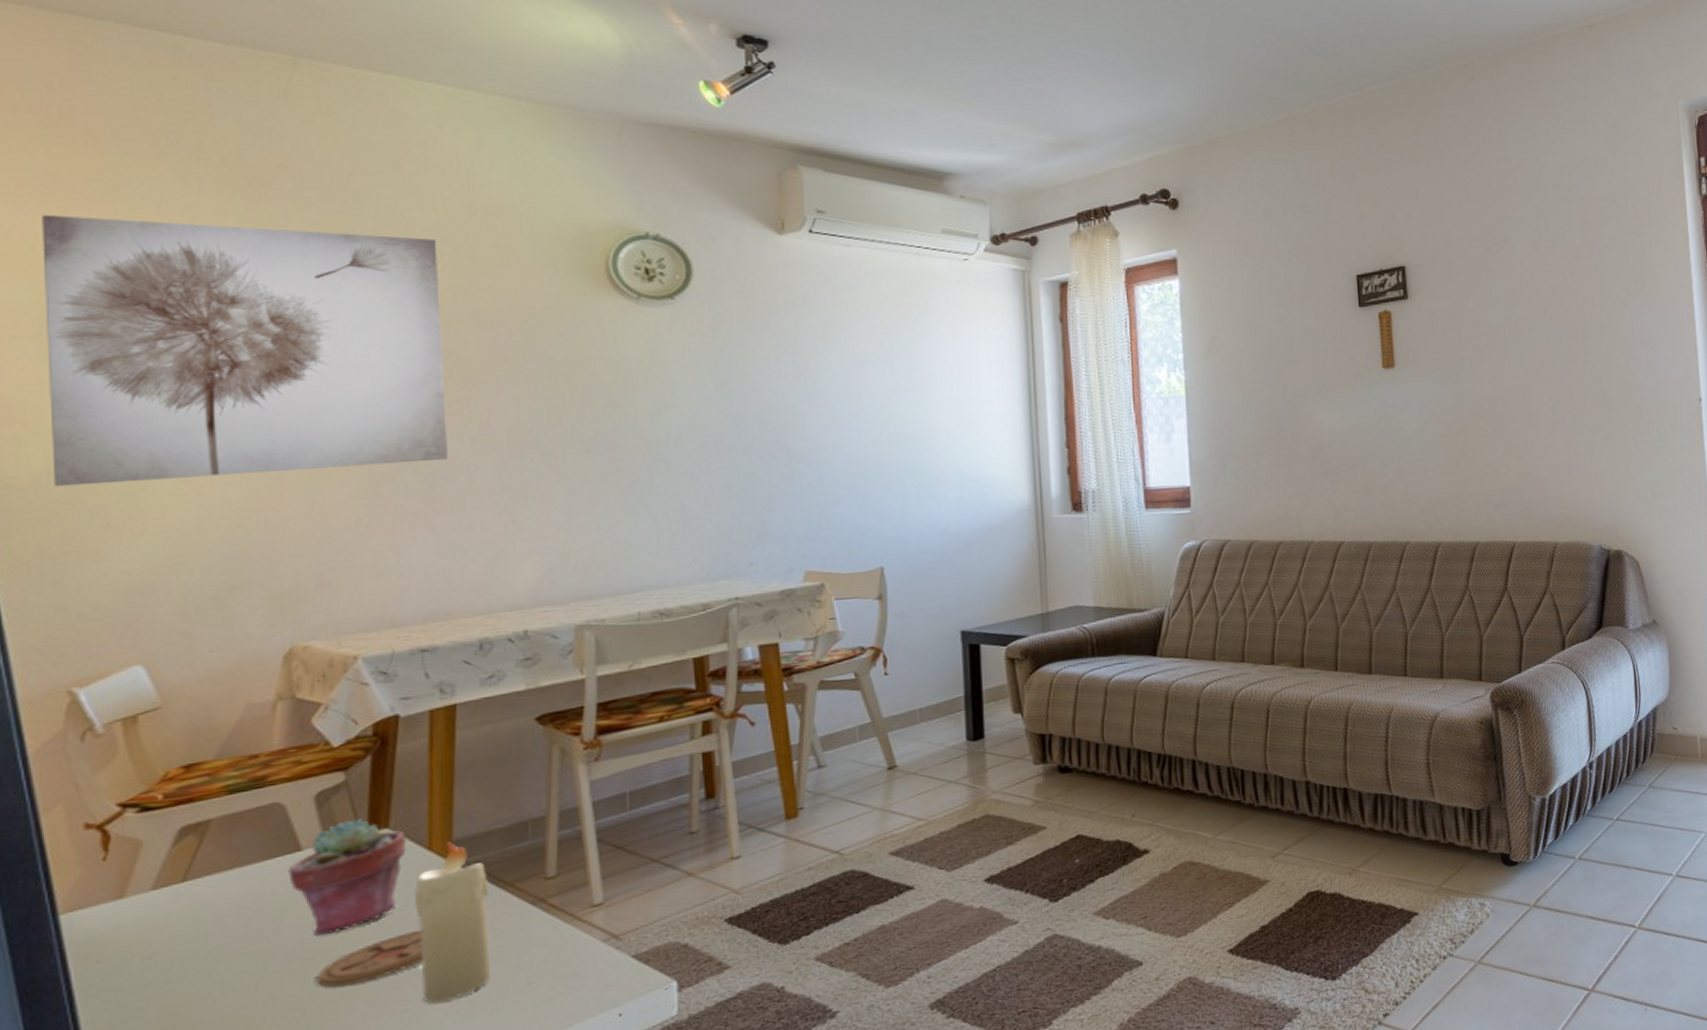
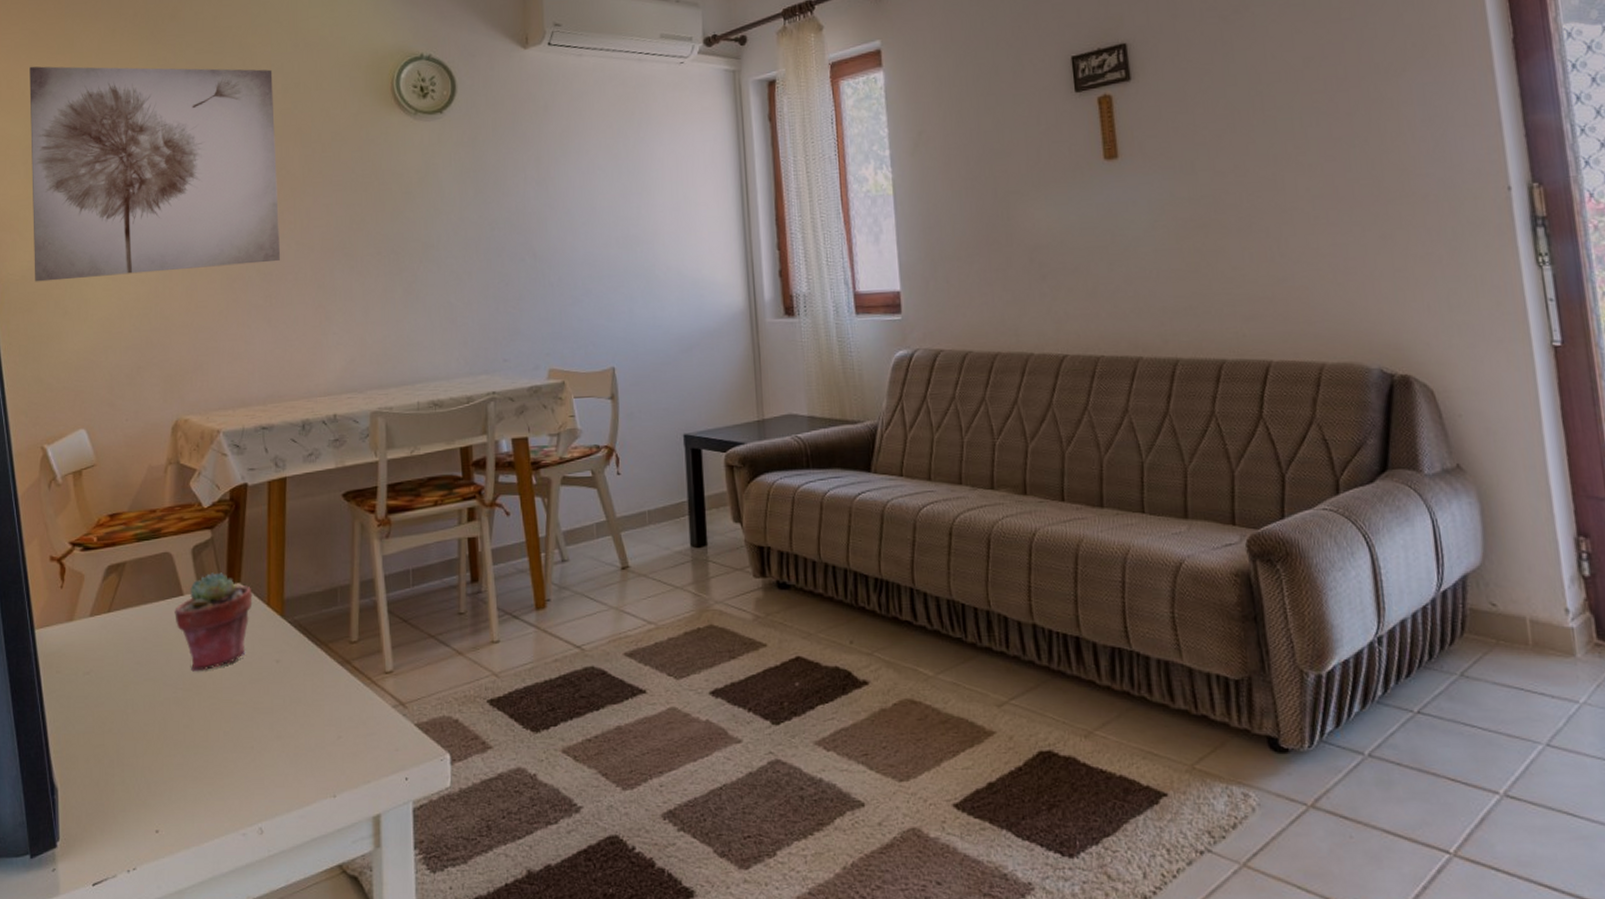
coaster: present [317,929,424,988] -> none [193,676,264,718]
candle: present [415,841,492,1004] -> none [258,600,312,744]

